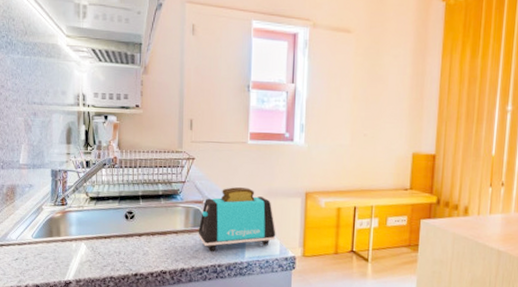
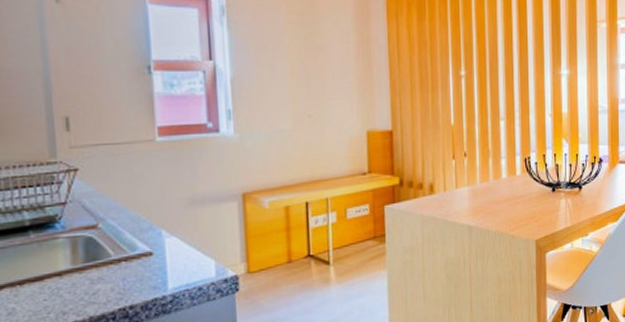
toaster: present [198,187,276,251] -> none [93,199,209,291]

